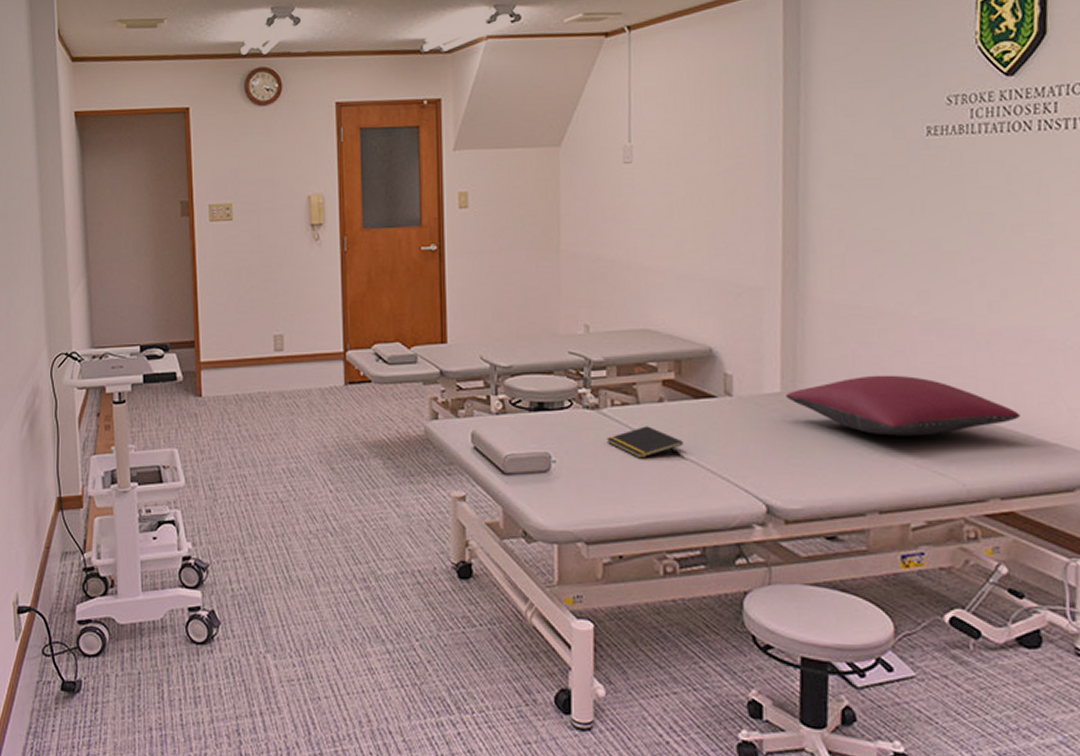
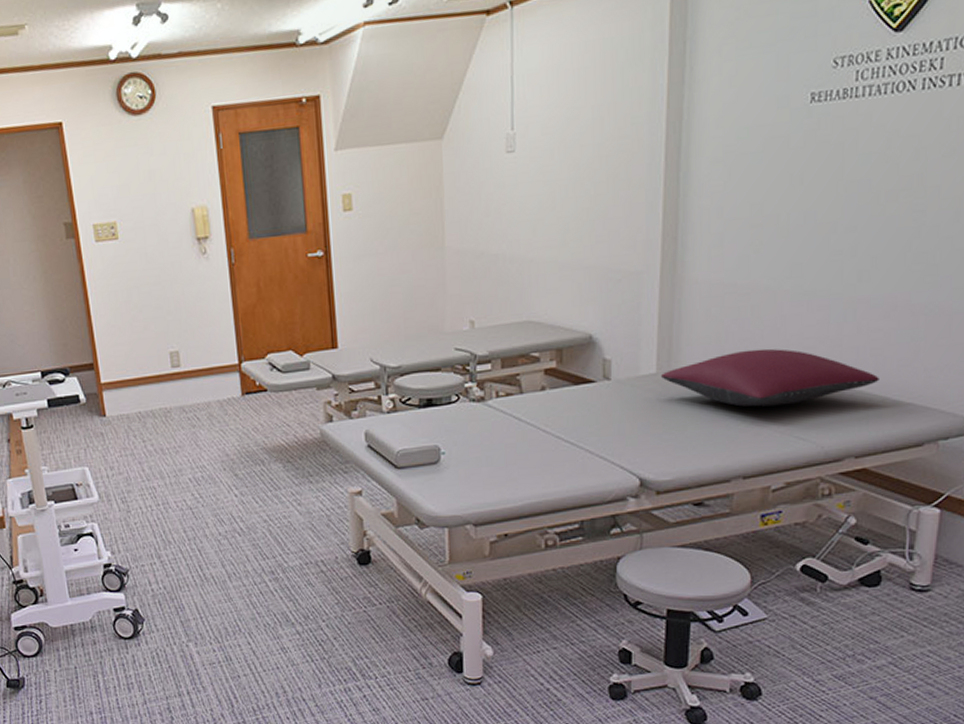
notepad: present [606,426,683,459] -> none [492,414,564,445]

